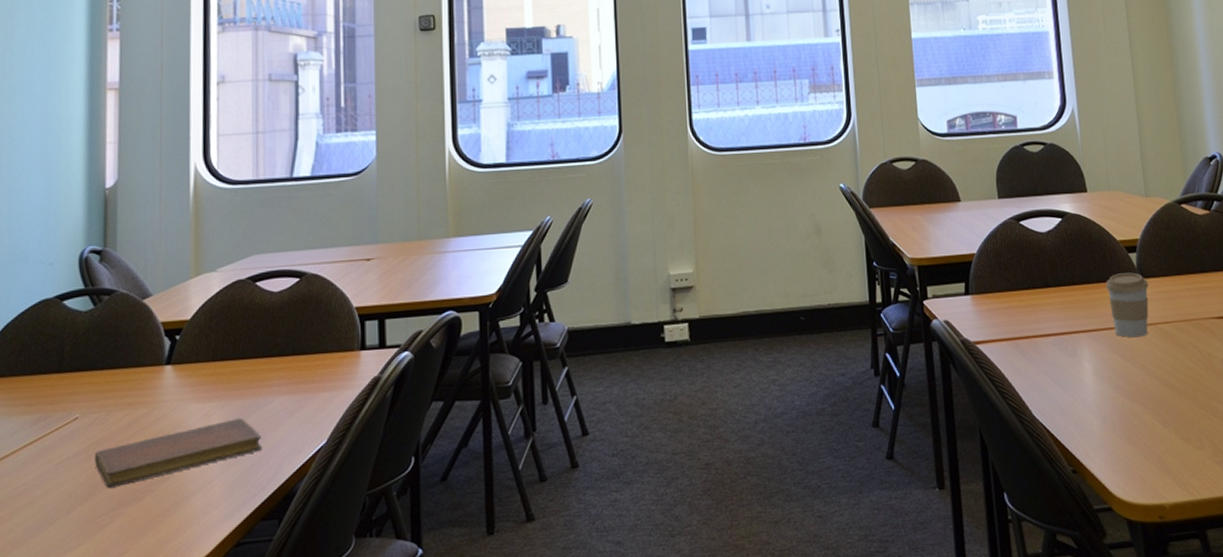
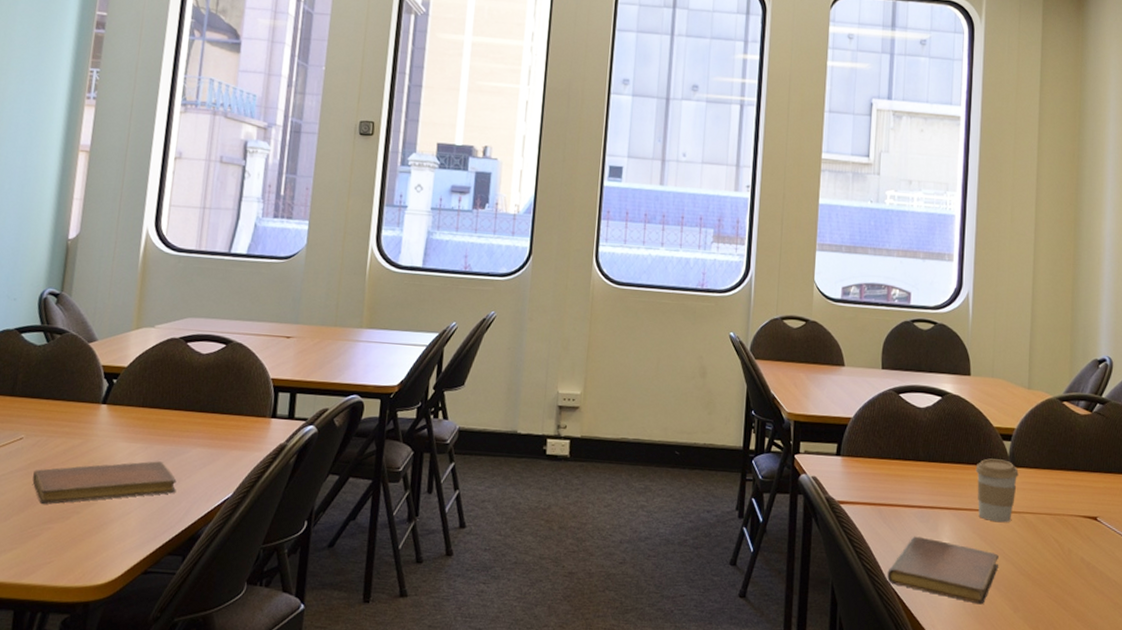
notebook: none [1033,365,1142,425] -> present [887,536,999,605]

